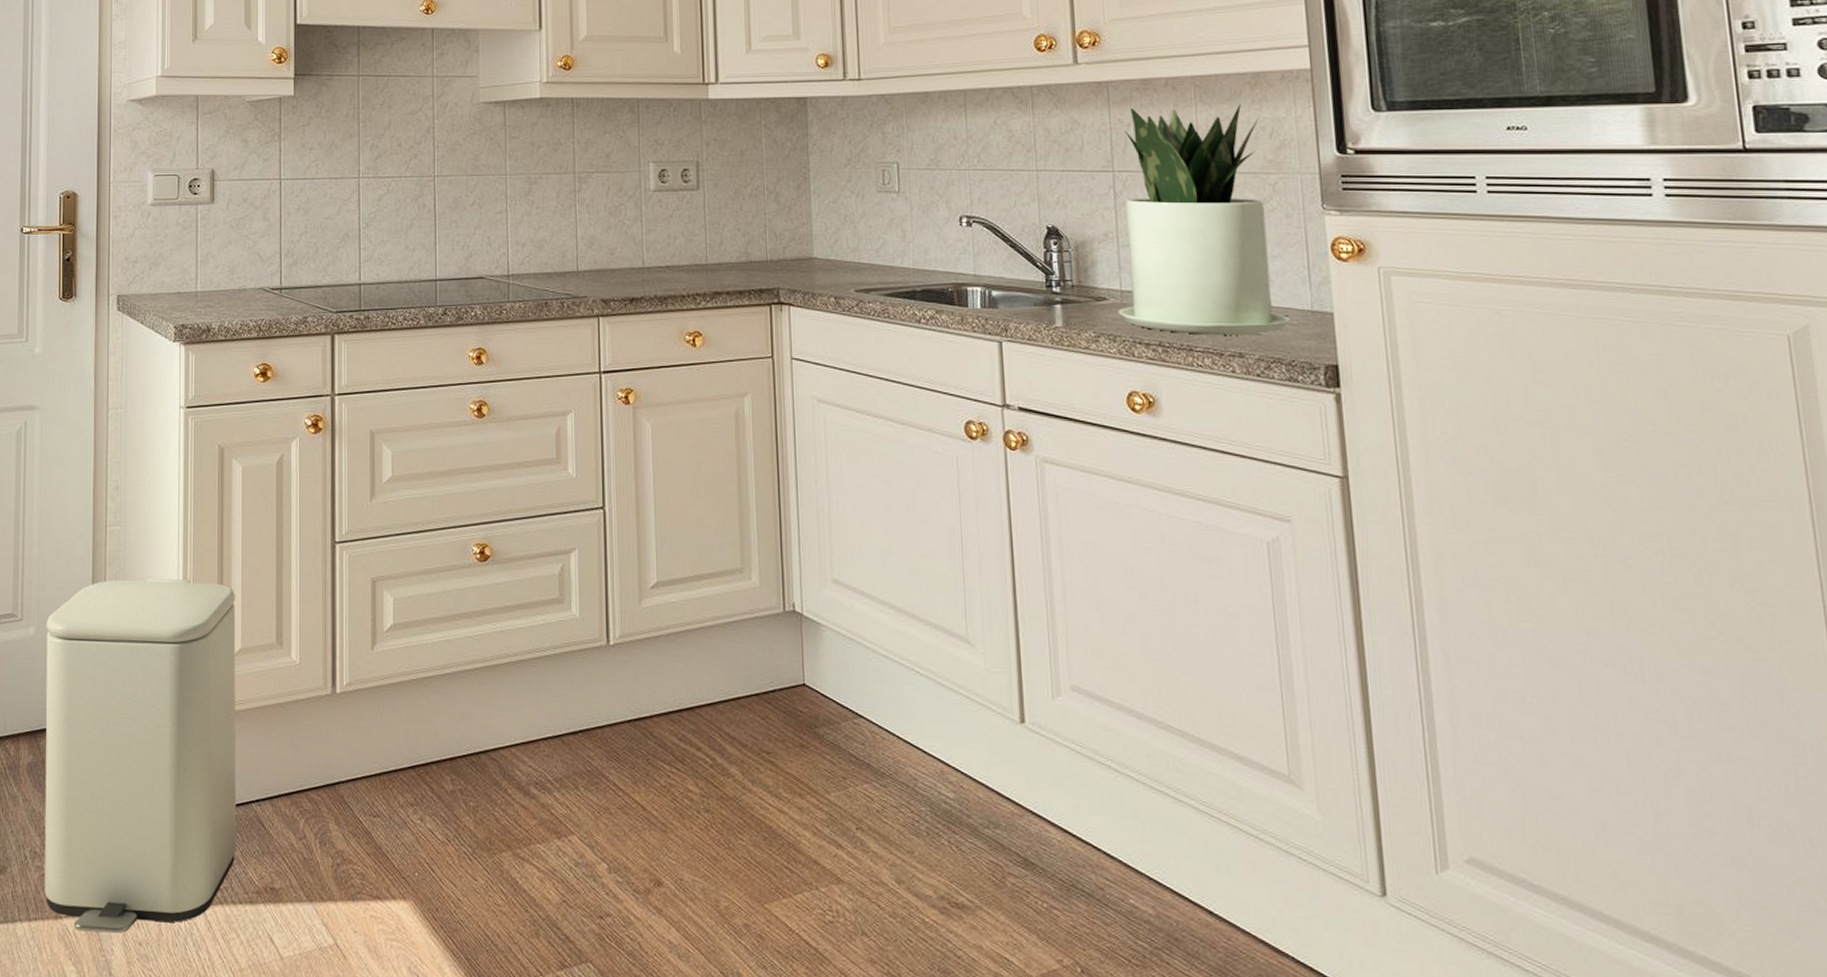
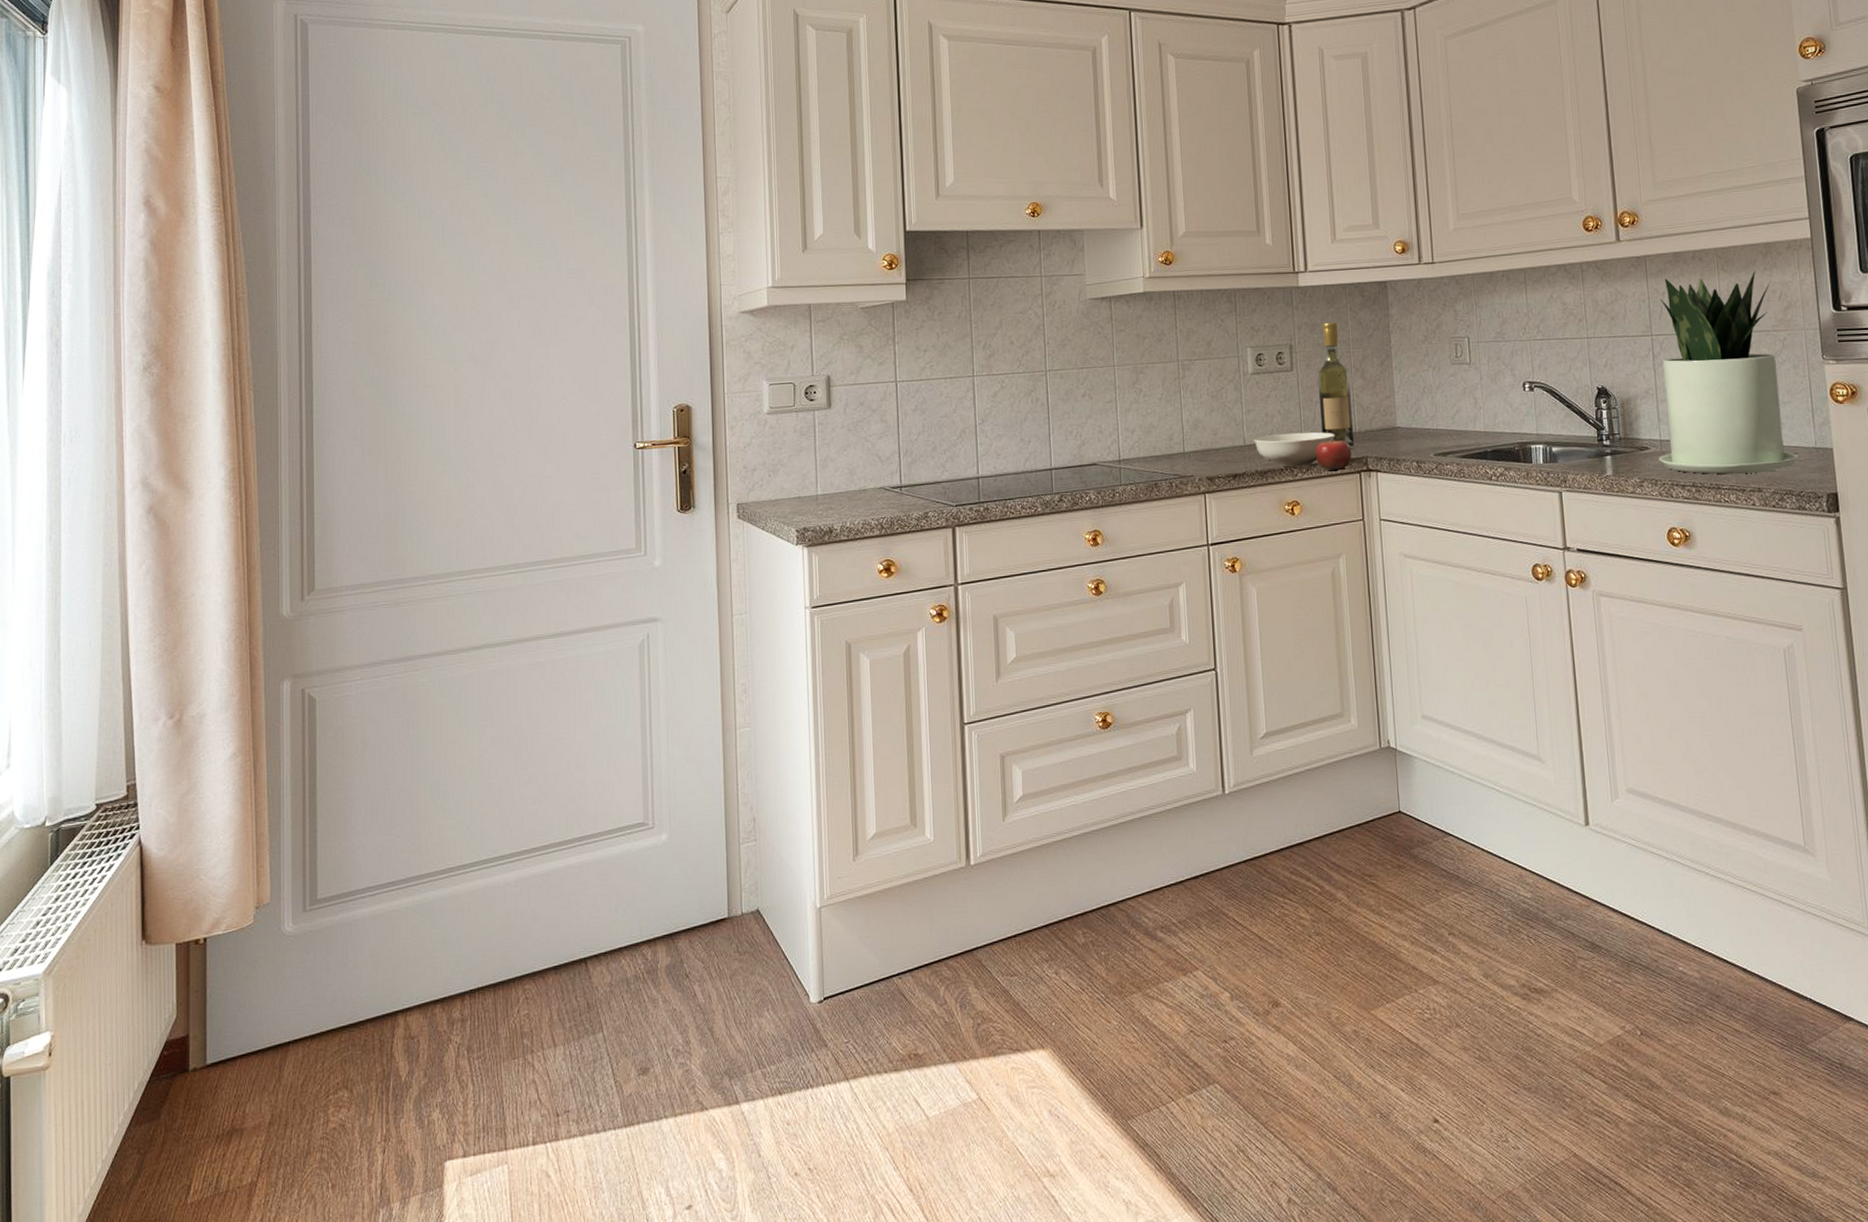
pedal bin: present [44,578,237,934] -> none [678,773,879,1120]
bowl: none [654,257,743,295] -> present [1254,432,1335,468]
fruit: none [721,262,762,302] -> present [1315,435,1352,471]
bottle: none [726,139,766,280] -> present [1317,322,1355,450]

